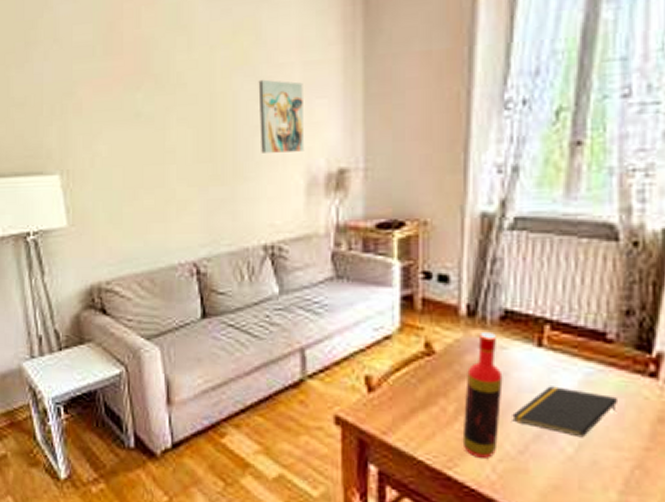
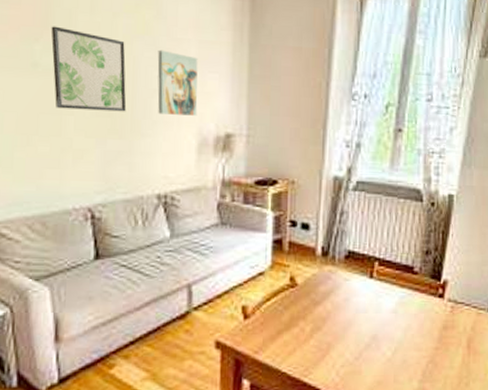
wall art: none [151,70,228,158] -> present [51,26,127,112]
bottle: present [462,331,503,458] -> none [315,267,346,365]
notepad: present [512,386,619,438] -> none [351,307,420,344]

